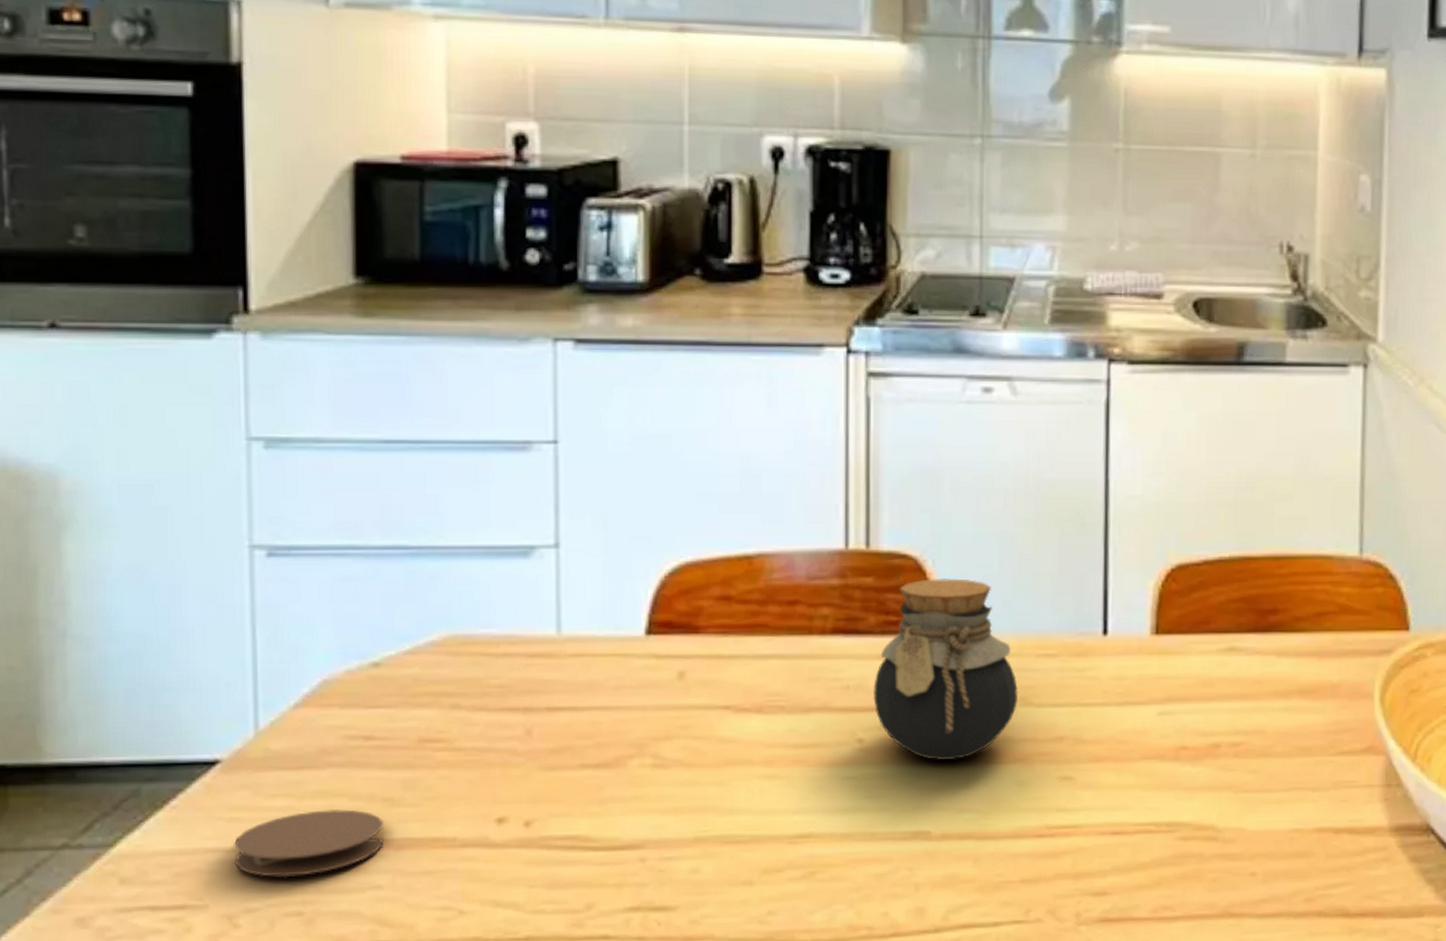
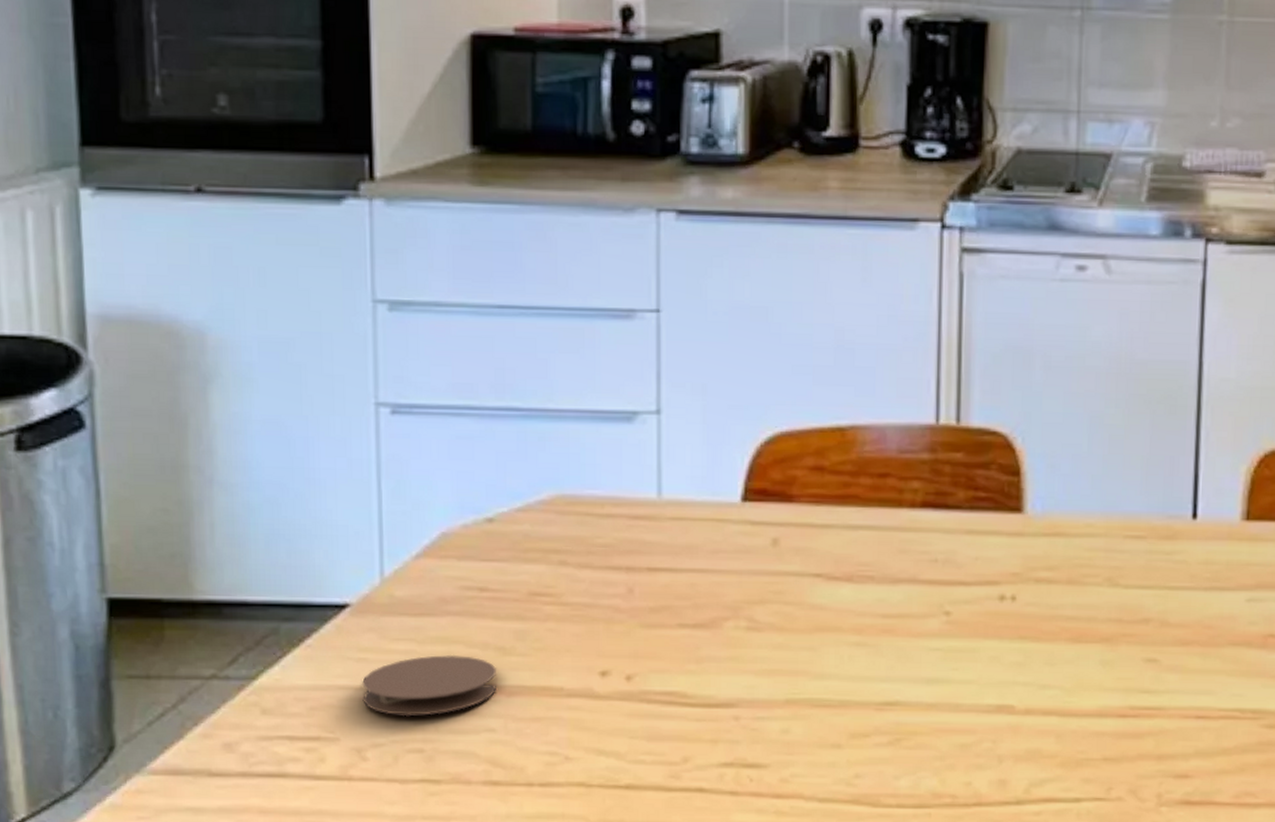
jar: present [873,578,1019,761] -> none [961,456,1105,638]

